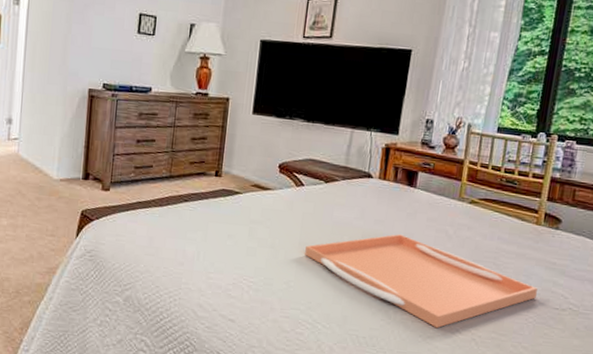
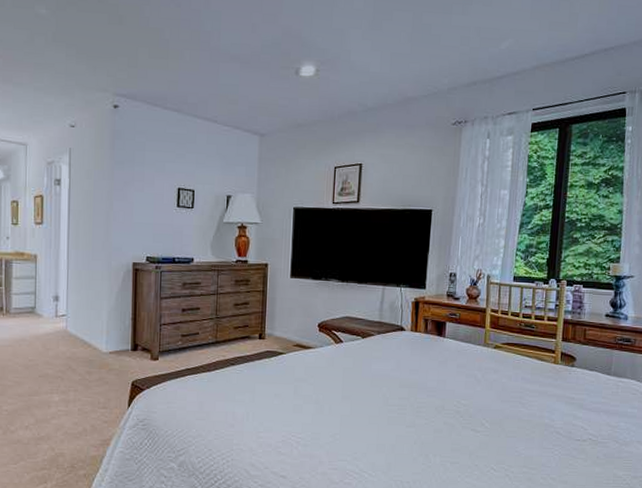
serving tray: present [305,234,538,329] -> none [348,382,560,468]

